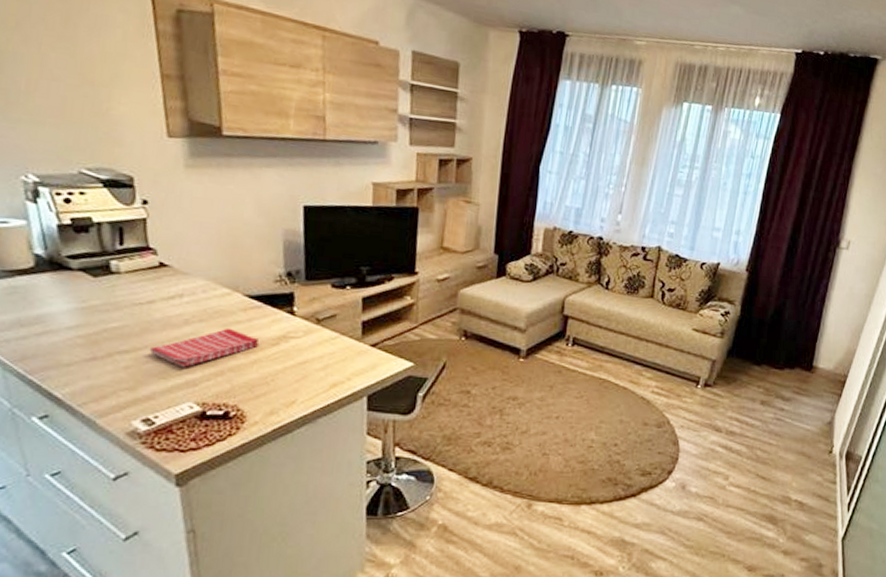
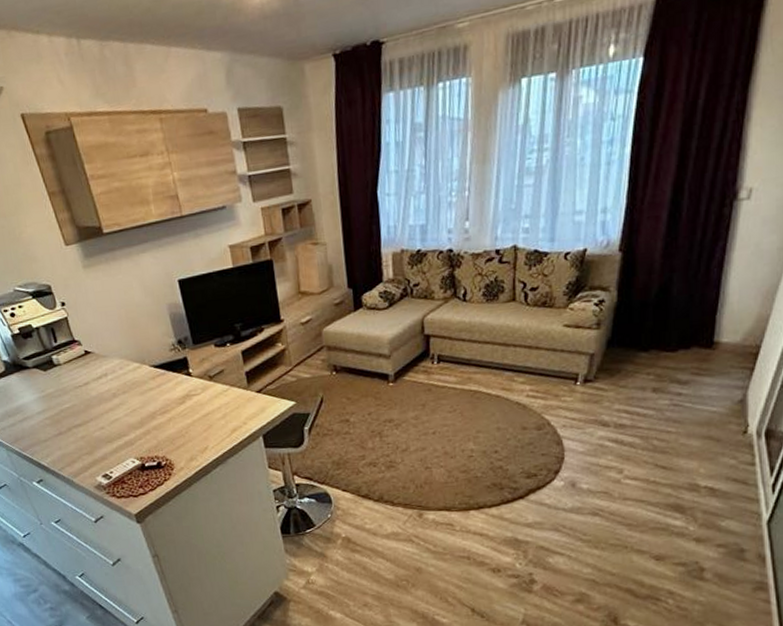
dish towel: present [149,327,260,368] -> none [94,395,171,432]

